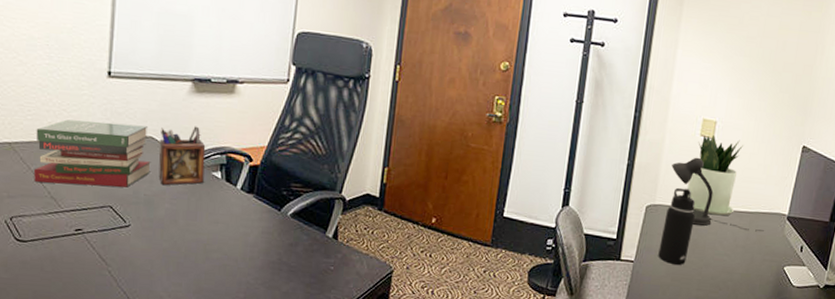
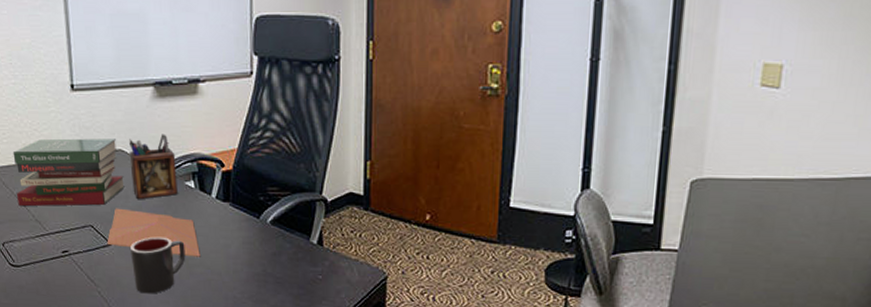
papers: none [124,191,219,243] -> present [107,208,201,257]
mug: none [148,221,205,276] -> present [130,236,186,294]
water bottle: present [658,187,696,265] -> none [710,155,758,251]
desk lamp: present [672,157,764,231] -> none [723,114,857,202]
planter: present [686,135,743,216] -> none [744,84,823,186]

